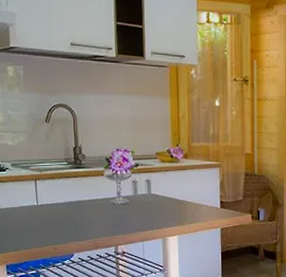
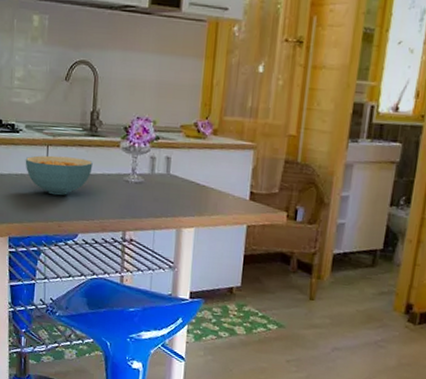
cereal bowl: none [14,188,81,223] -> present [25,155,93,196]

